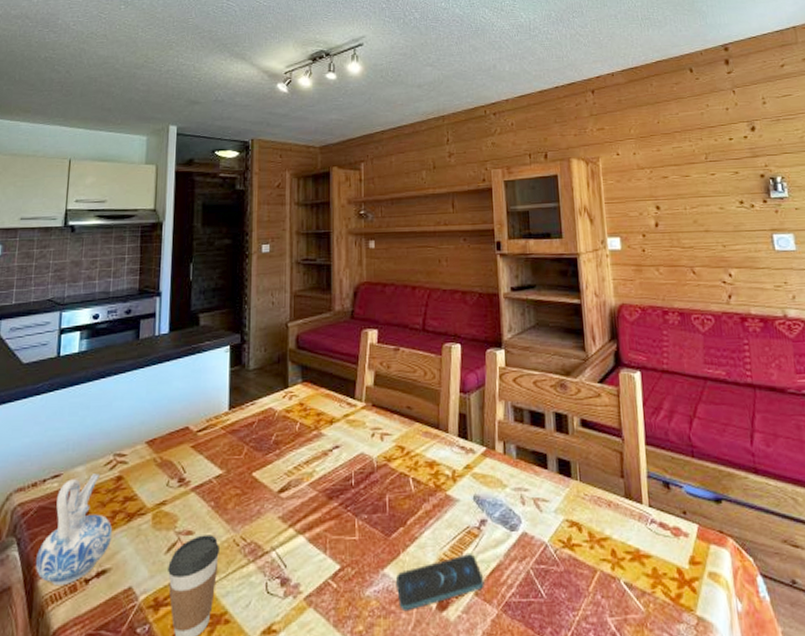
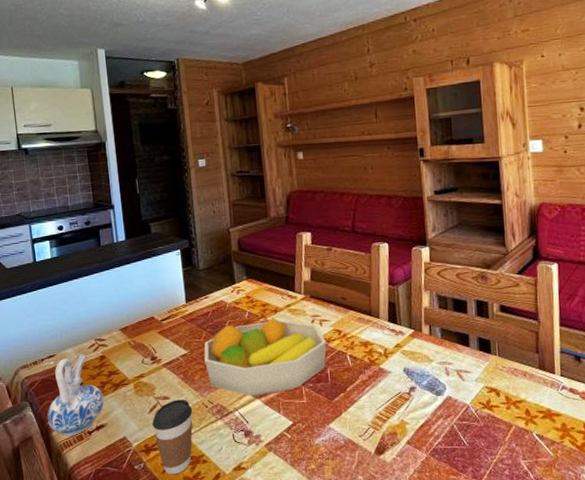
fruit bowl: none [242,429,388,532] -> present [204,317,327,397]
smartphone: present [397,554,484,612] -> none [340,413,415,455]

